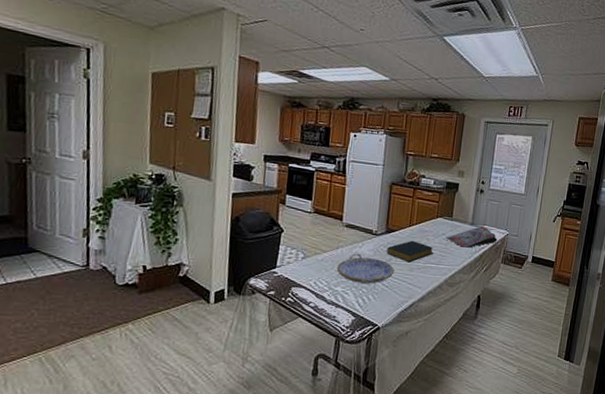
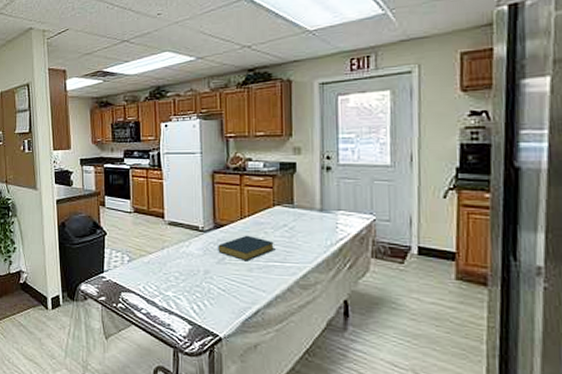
serving tray: present [336,253,395,284] -> none [164,253,230,288]
cushion: present [446,225,498,248] -> none [289,211,361,240]

